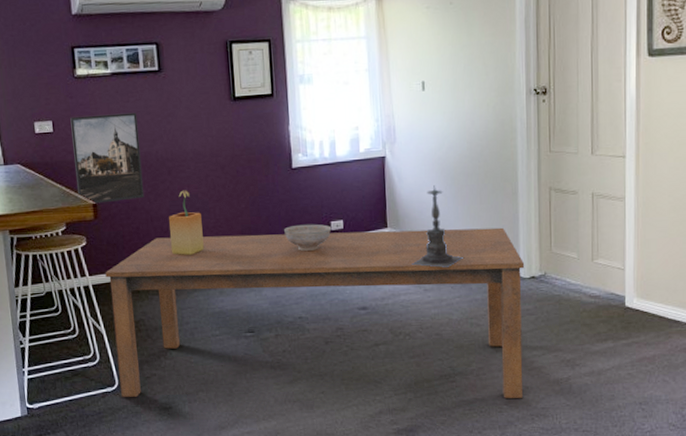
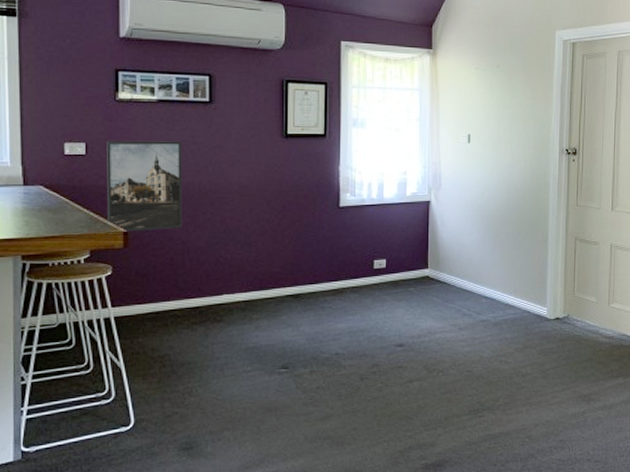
dining table: present [105,227,525,398] -> none [130,269,551,438]
potted plant: present [169,190,204,256] -> none [206,222,242,289]
decorative bowl: present [284,224,332,252] -> none [327,262,374,289]
candle holder: present [412,185,464,268] -> none [449,230,498,308]

